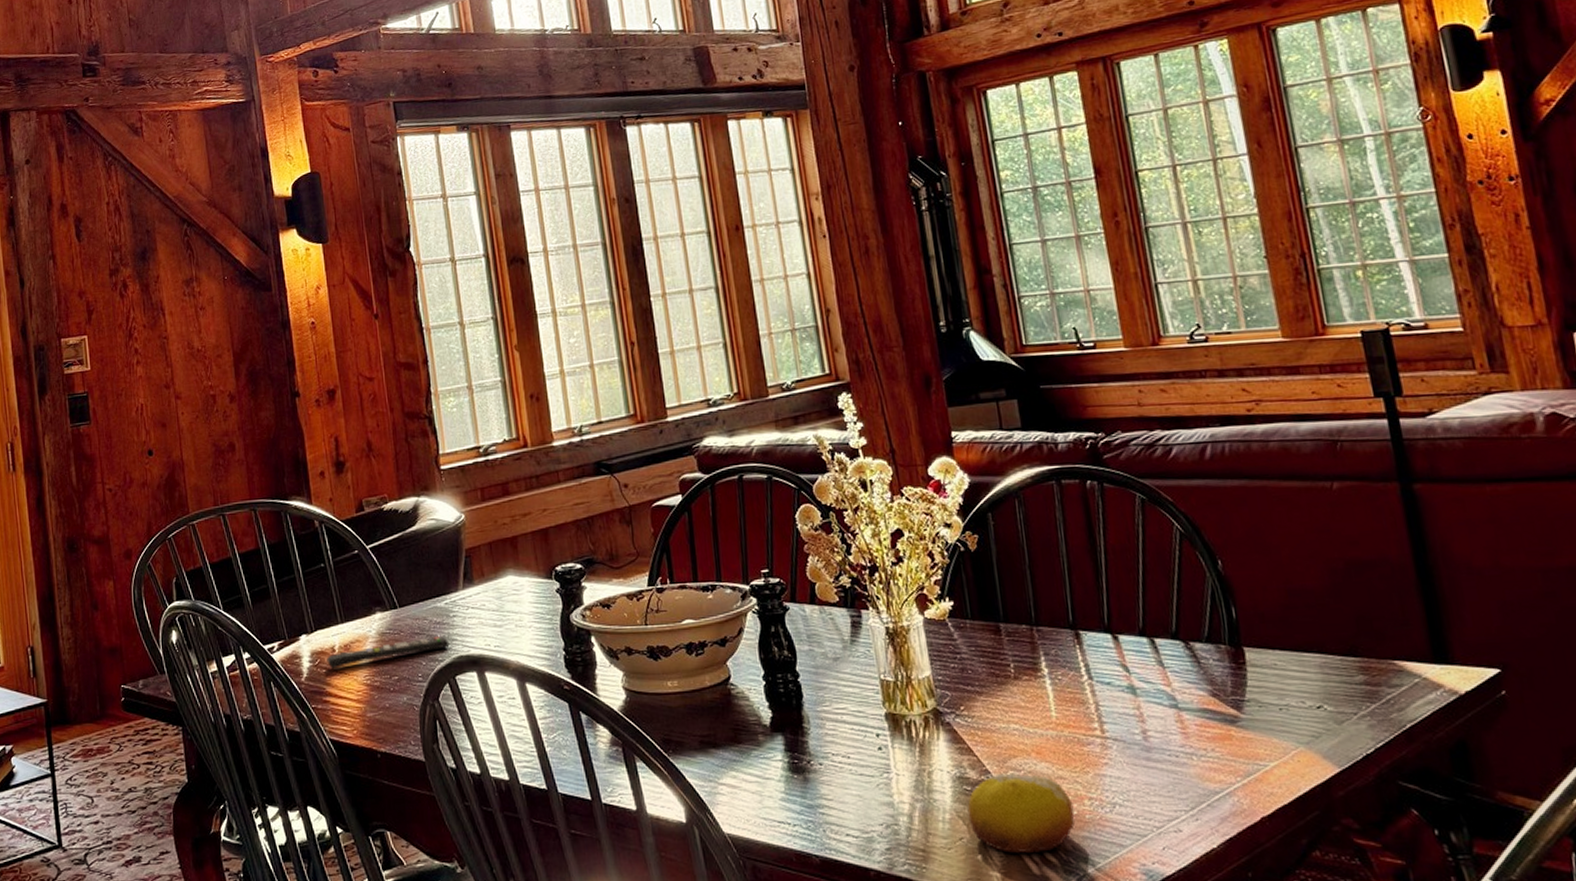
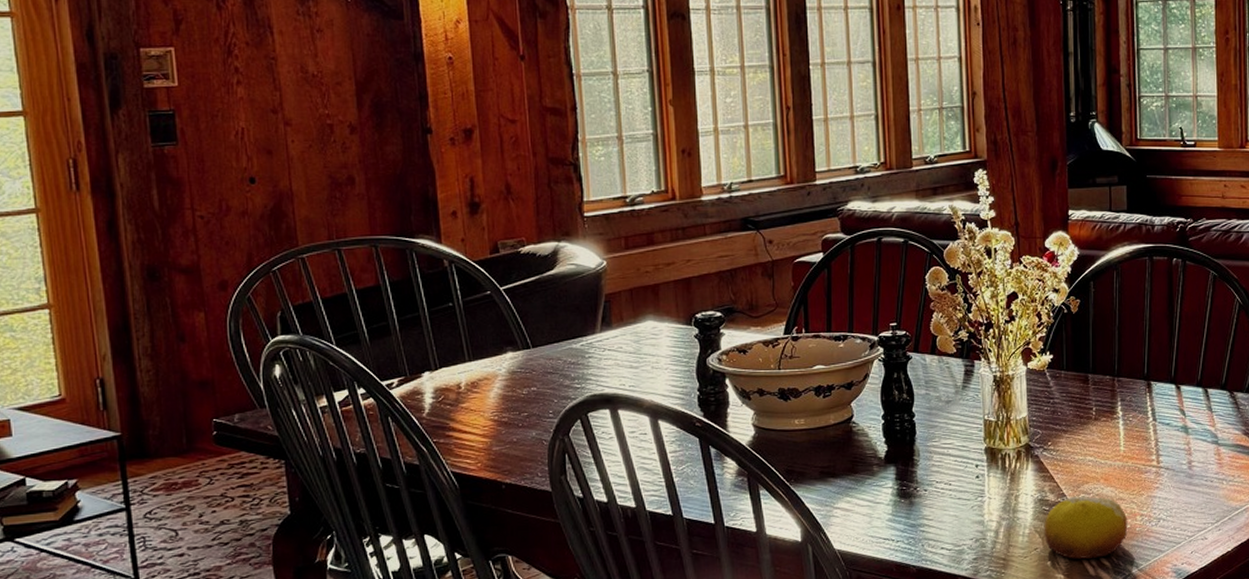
remote control: present [326,637,450,670] -> none [451,376,583,406]

